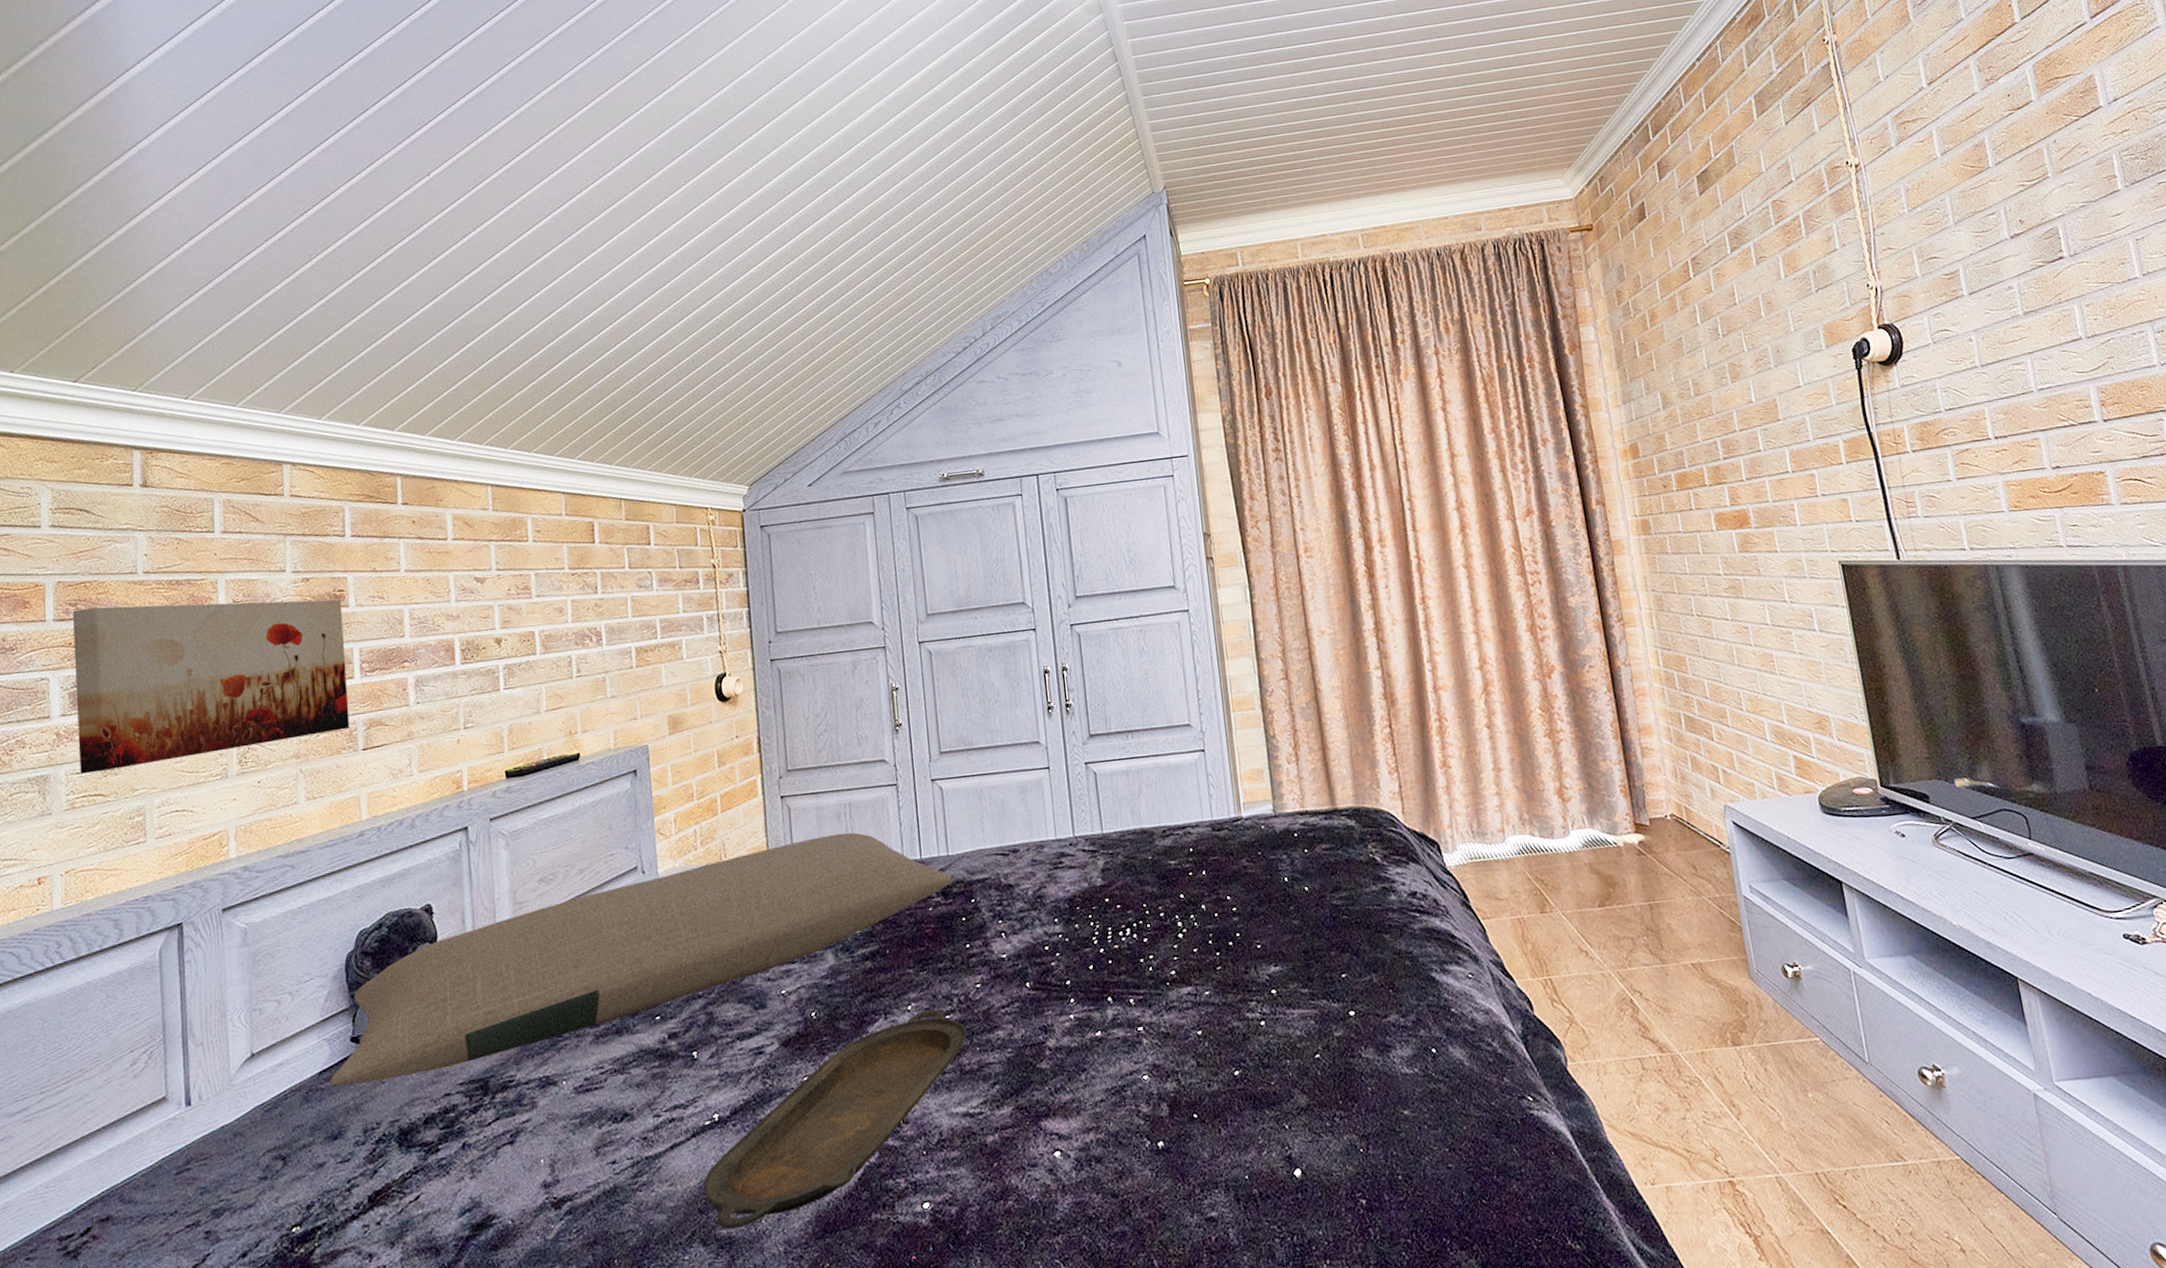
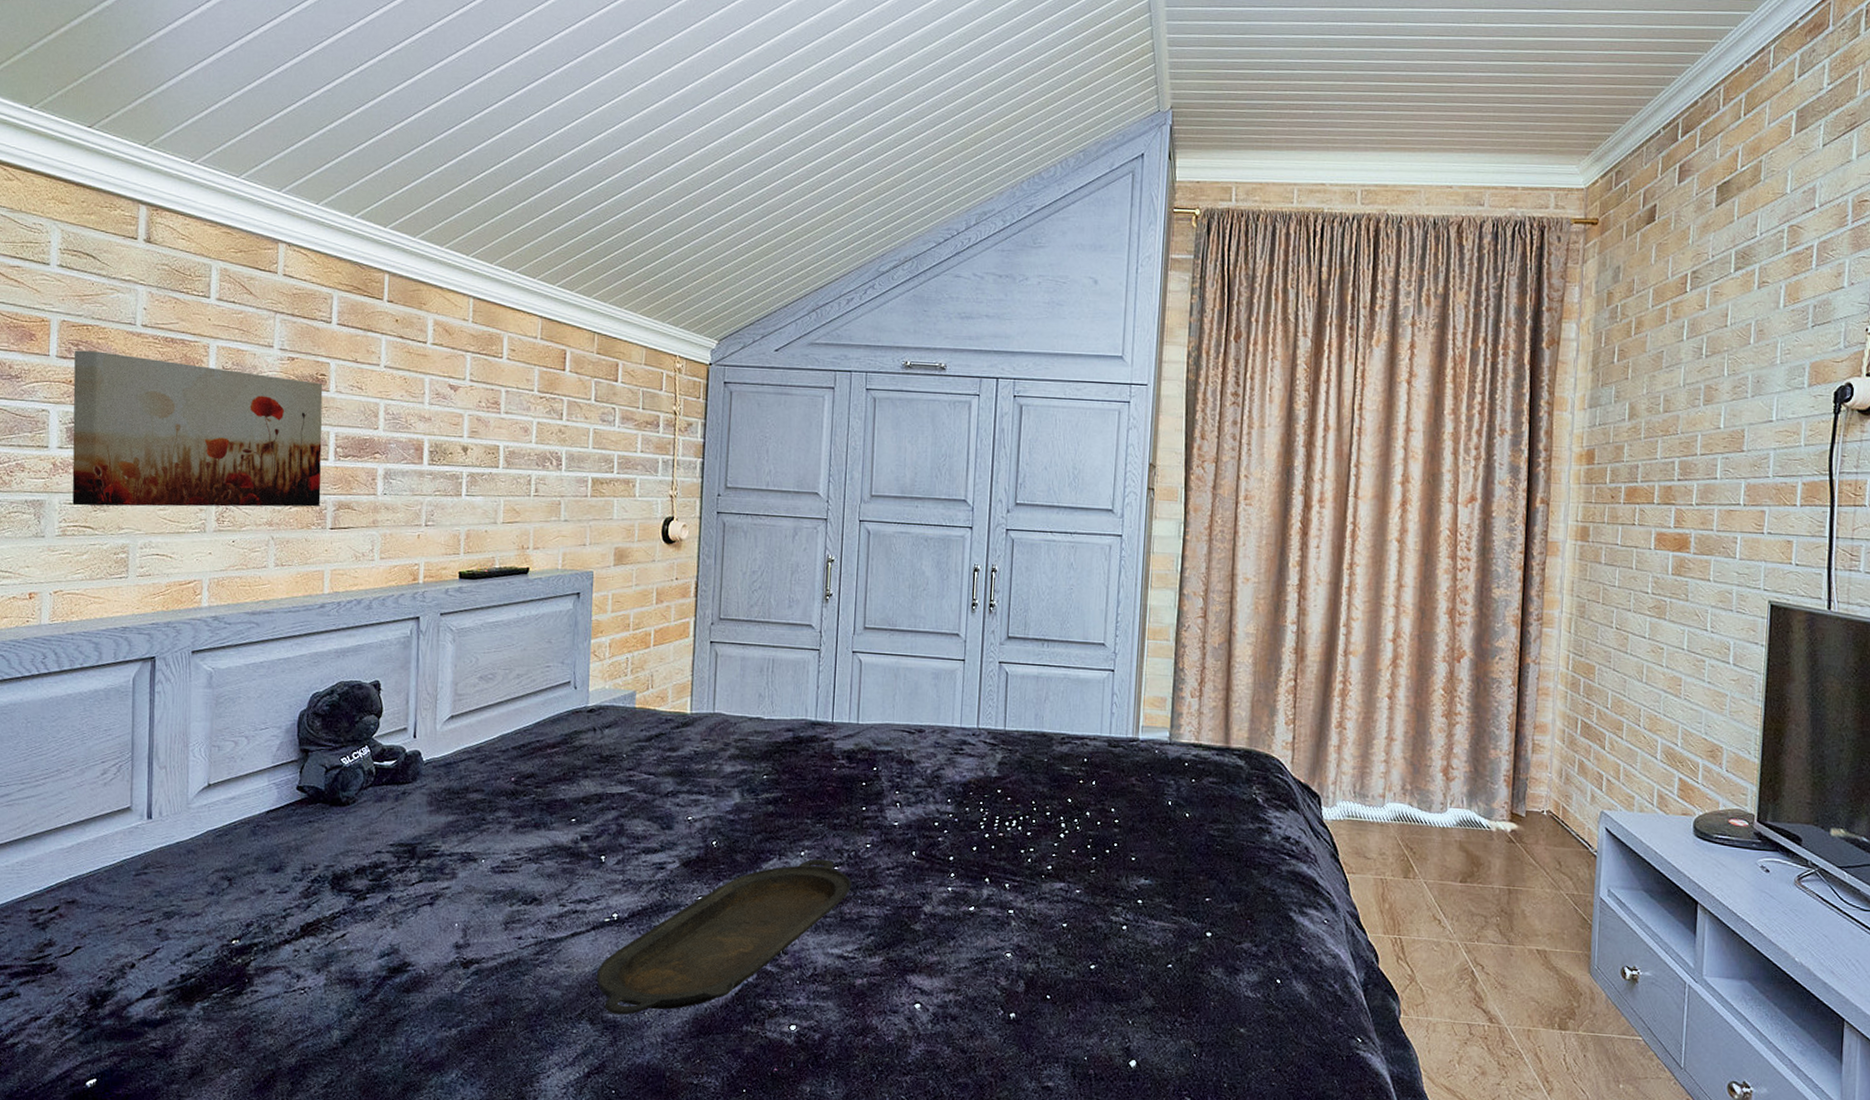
pillow: present [330,833,953,1086] -> none [275,685,859,829]

